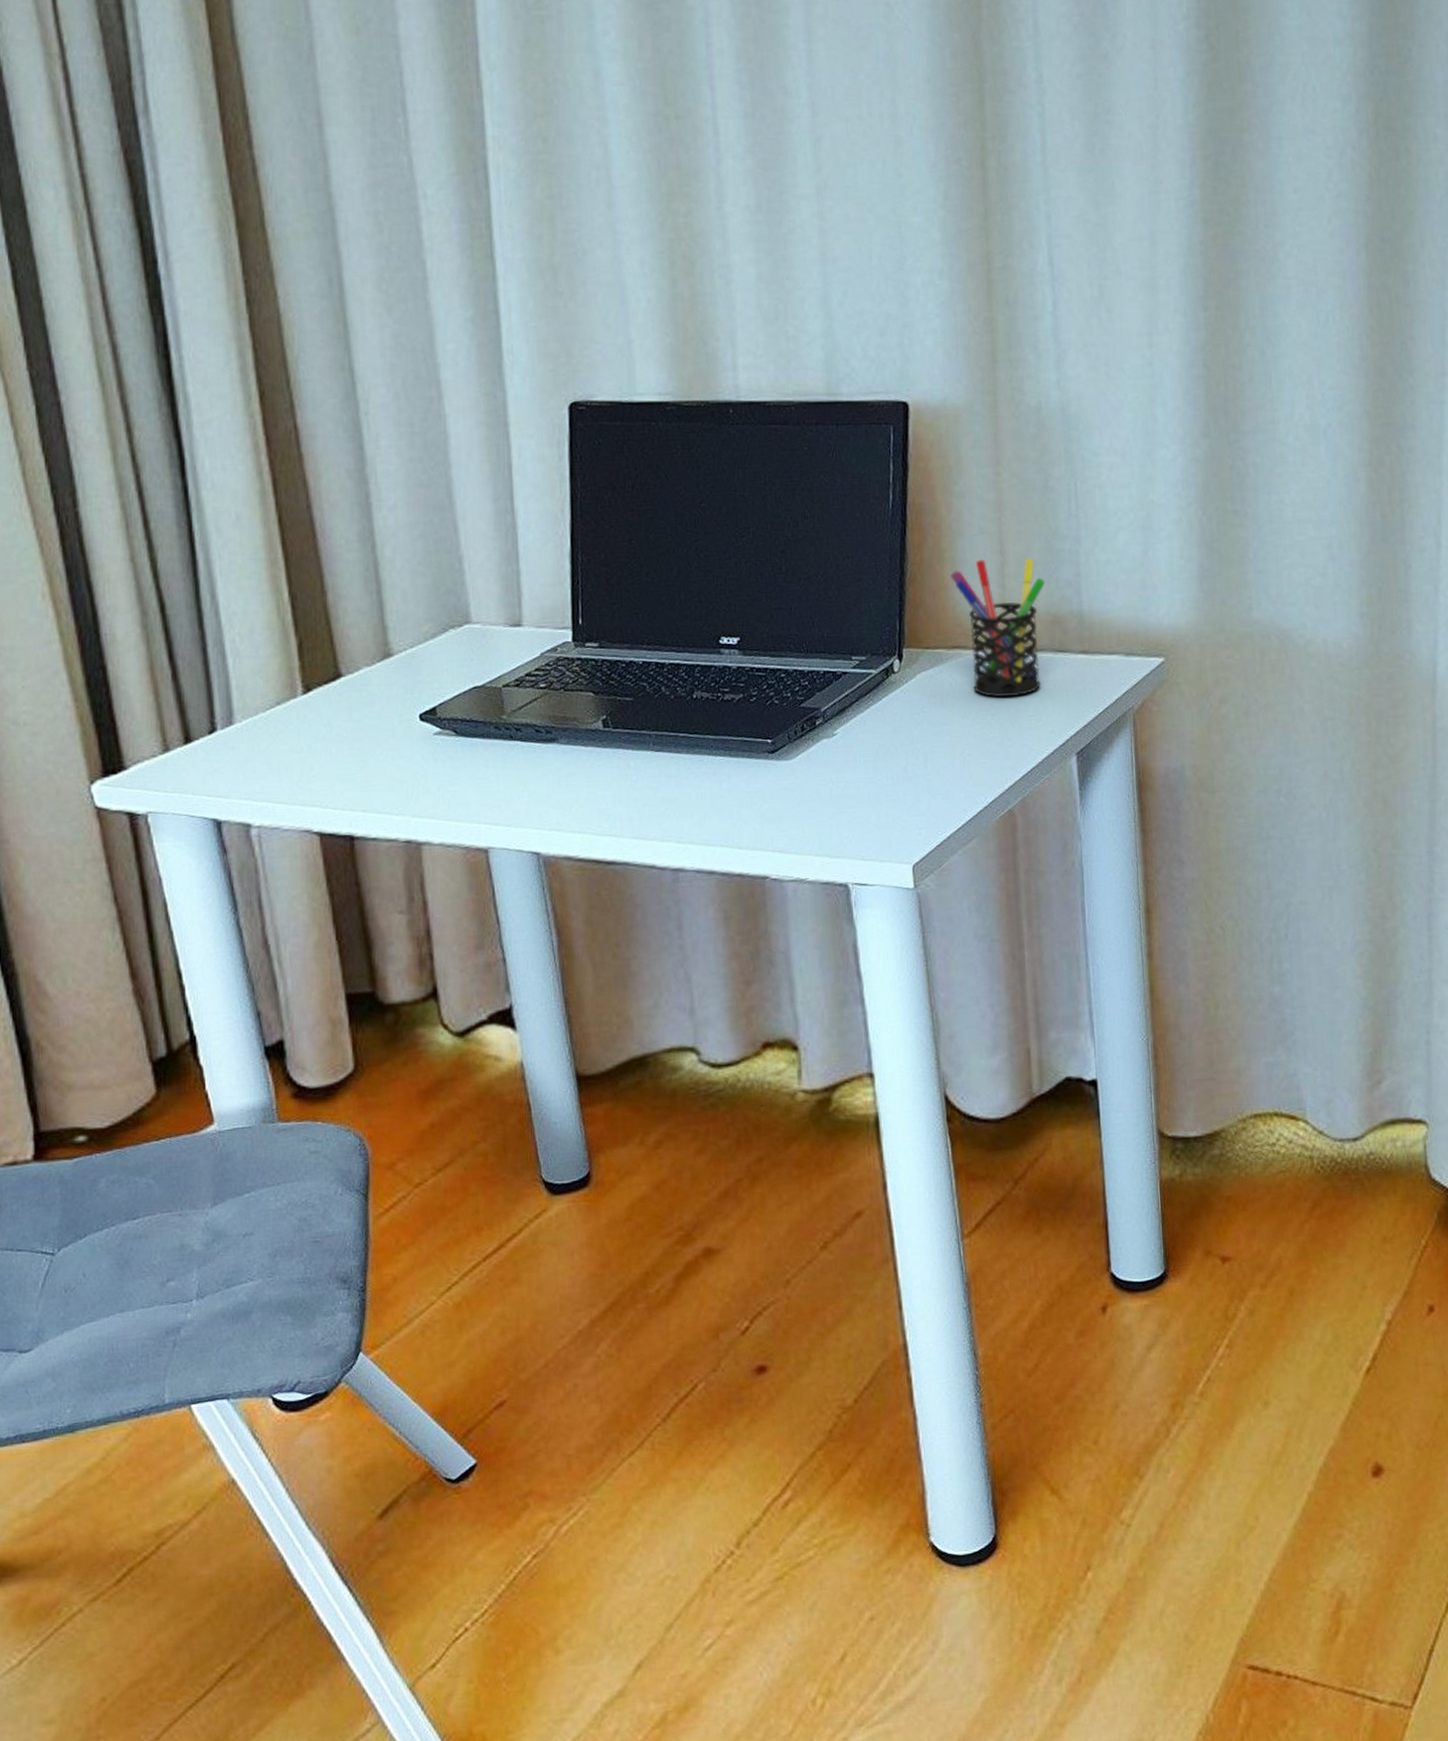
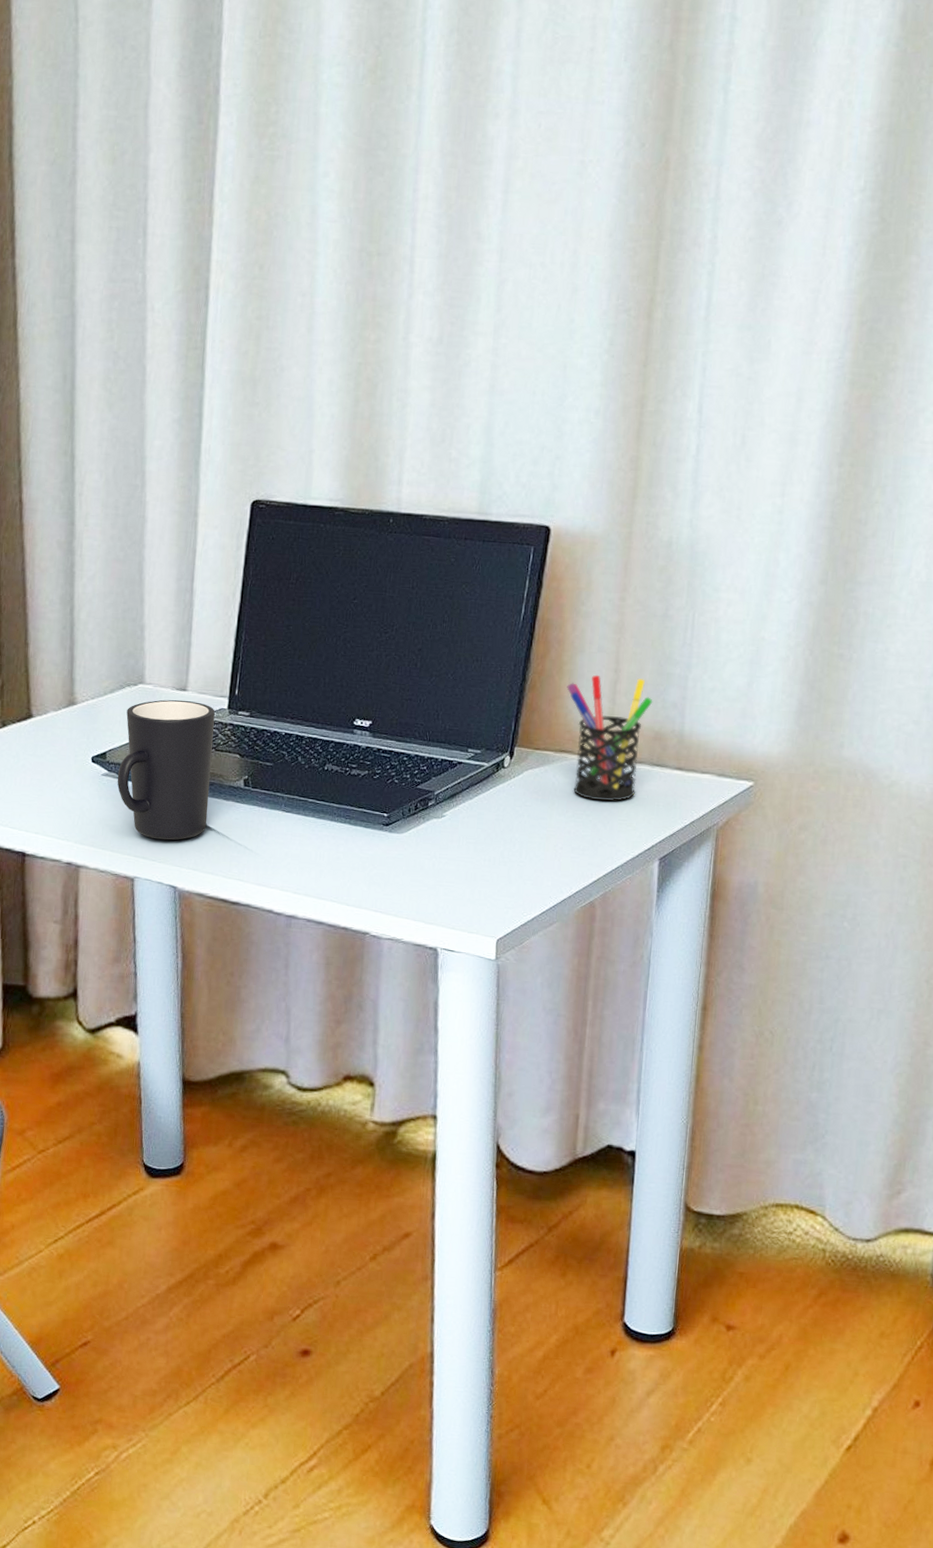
mug: none [452,637,566,801] -> present [117,699,215,840]

